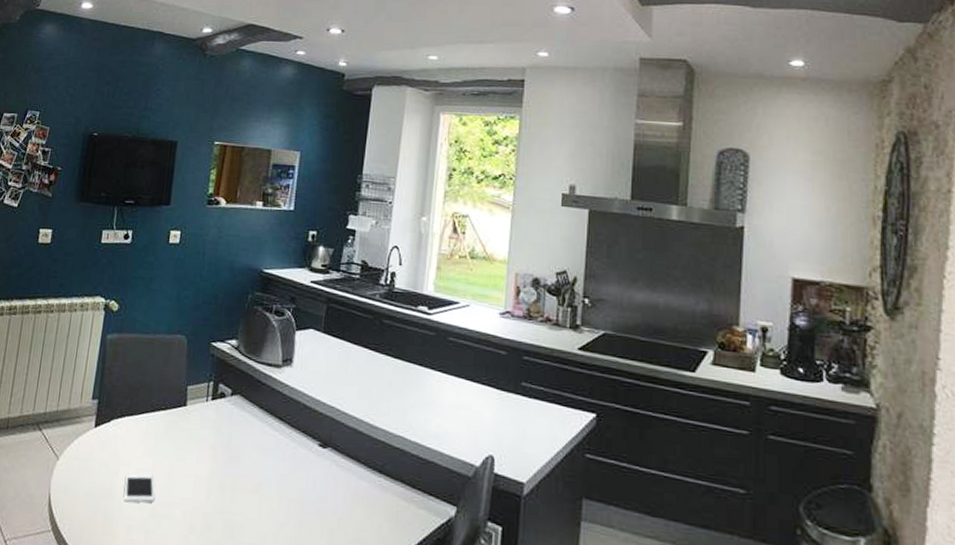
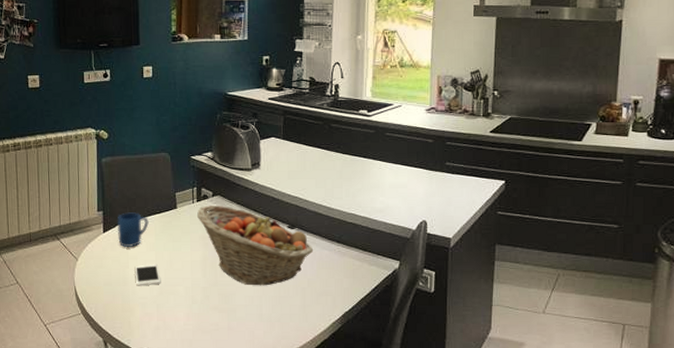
mug: none [111,405,151,450] -> present [117,212,149,248]
fruit basket: none [210,406,349,521] -> present [197,206,314,286]

